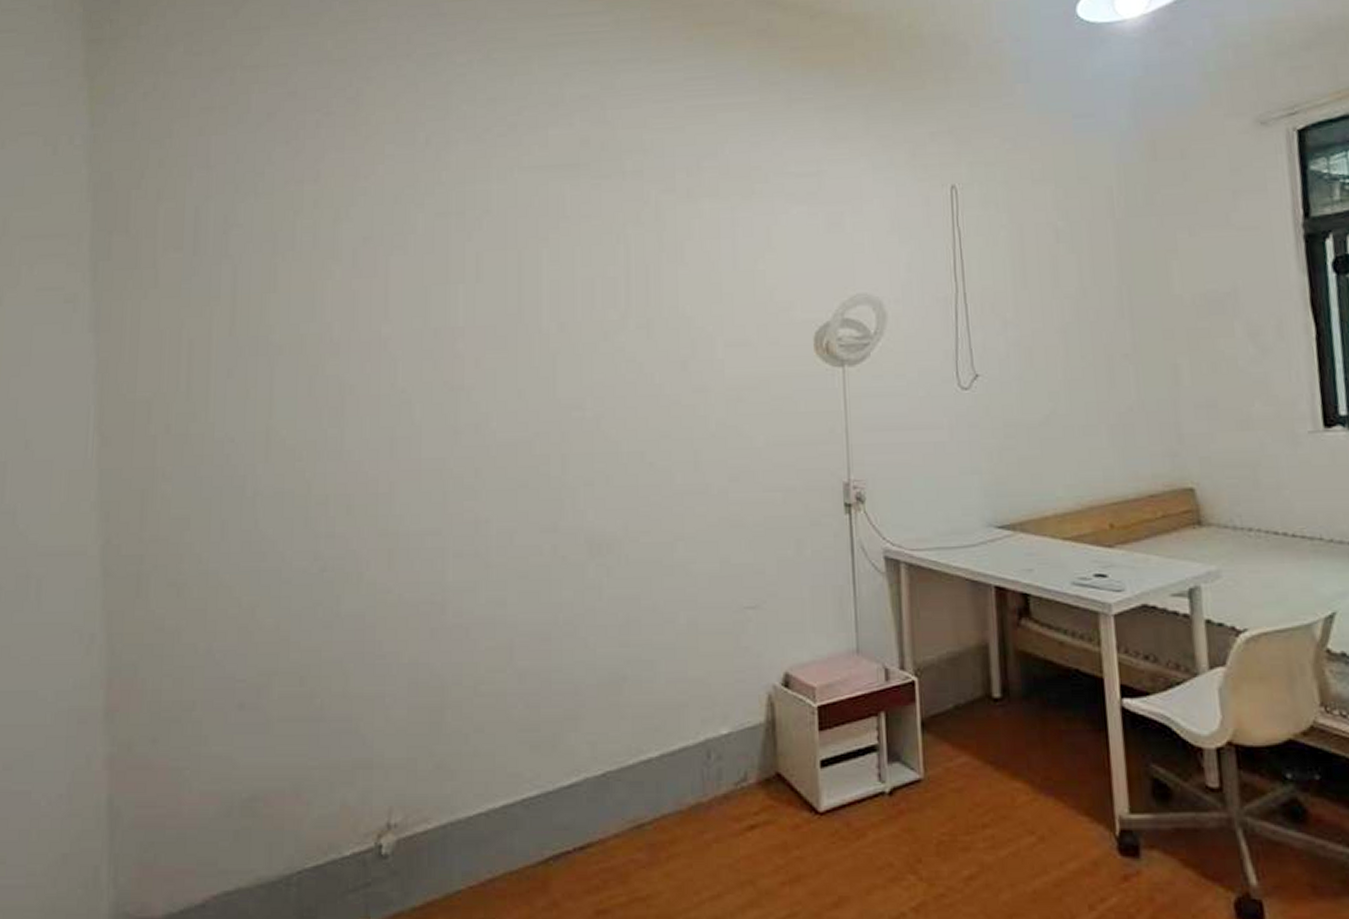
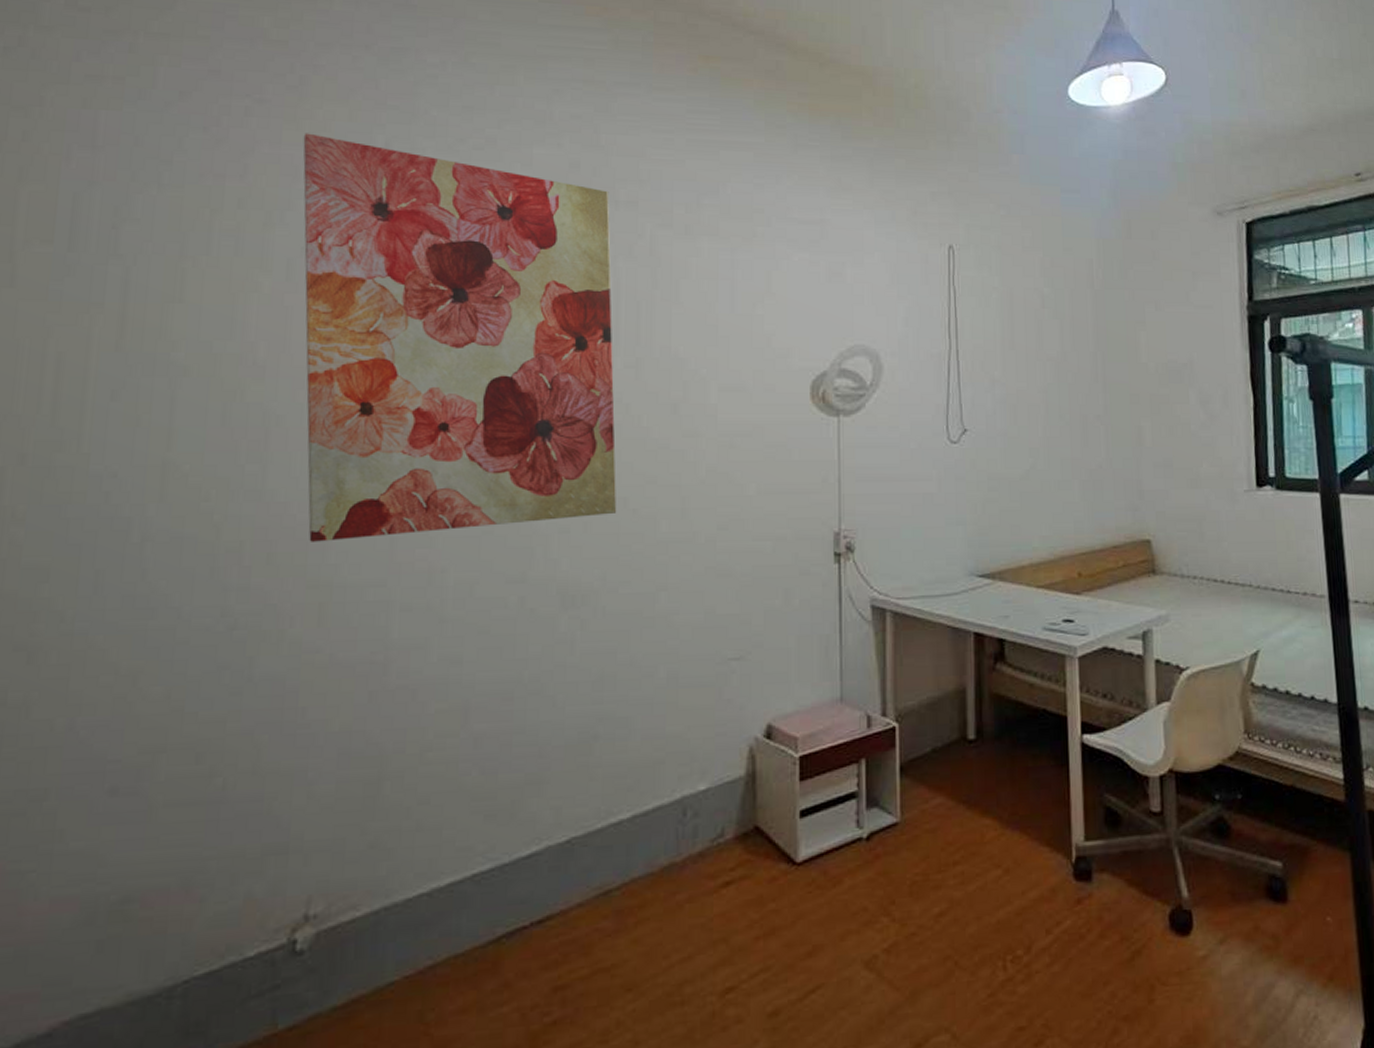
wall art: none [361,137,635,495] -> present [303,133,617,542]

